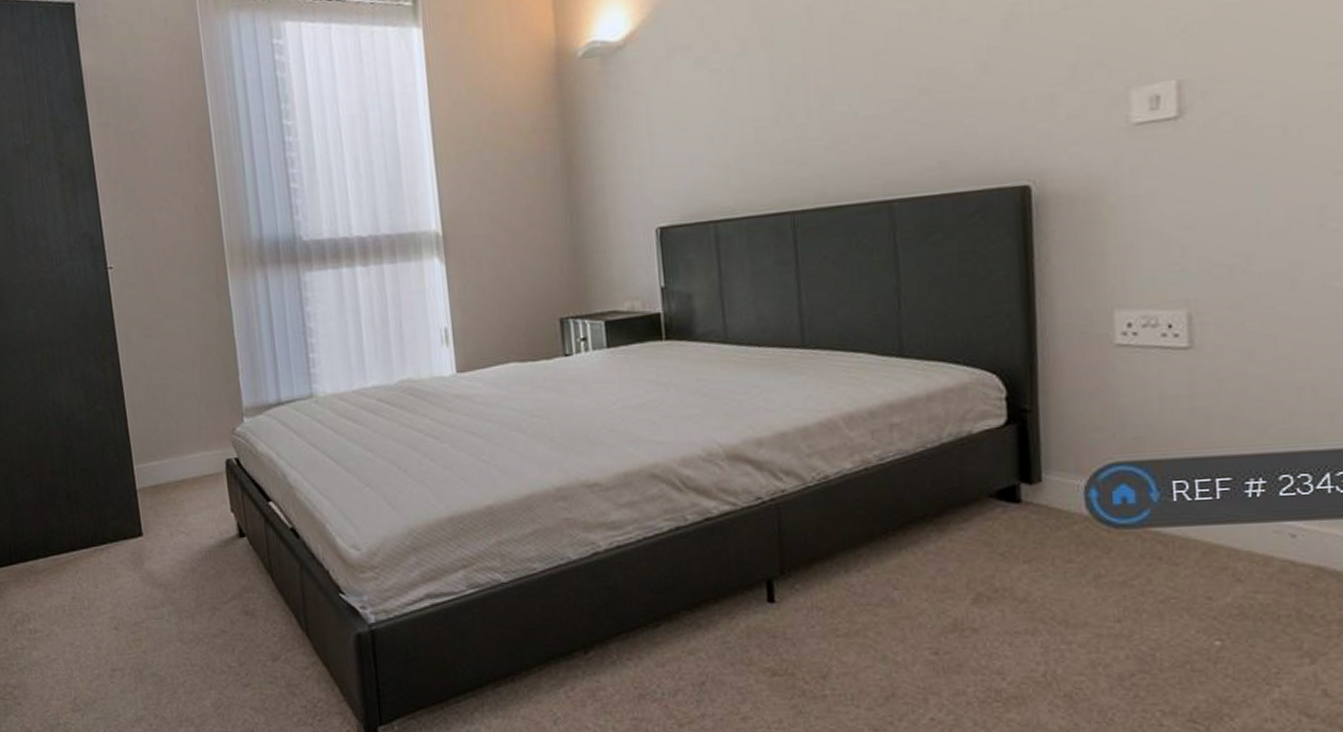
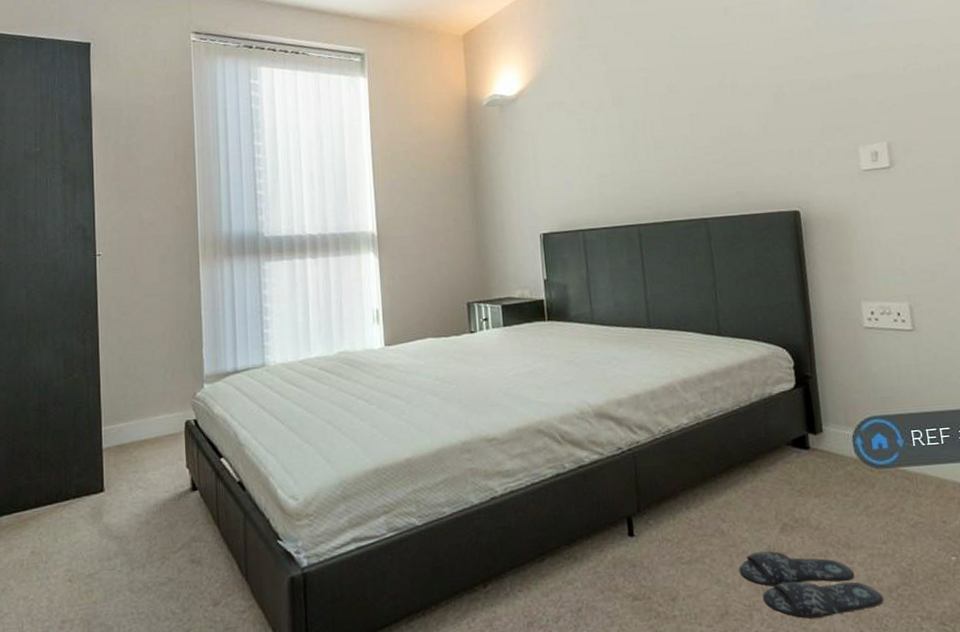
slippers: none [912,626,1111,707] -> present [738,551,884,619]

